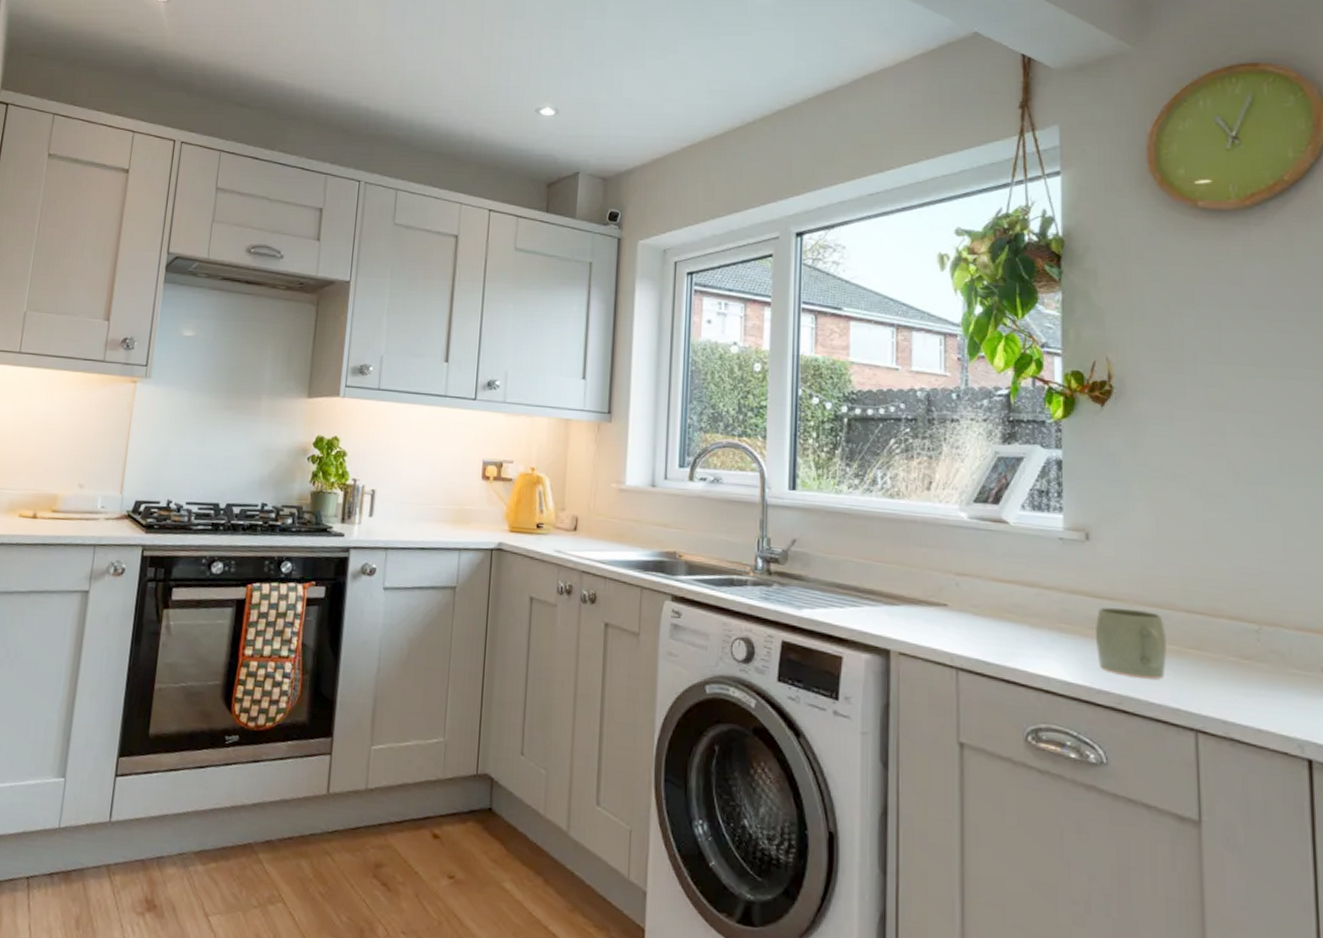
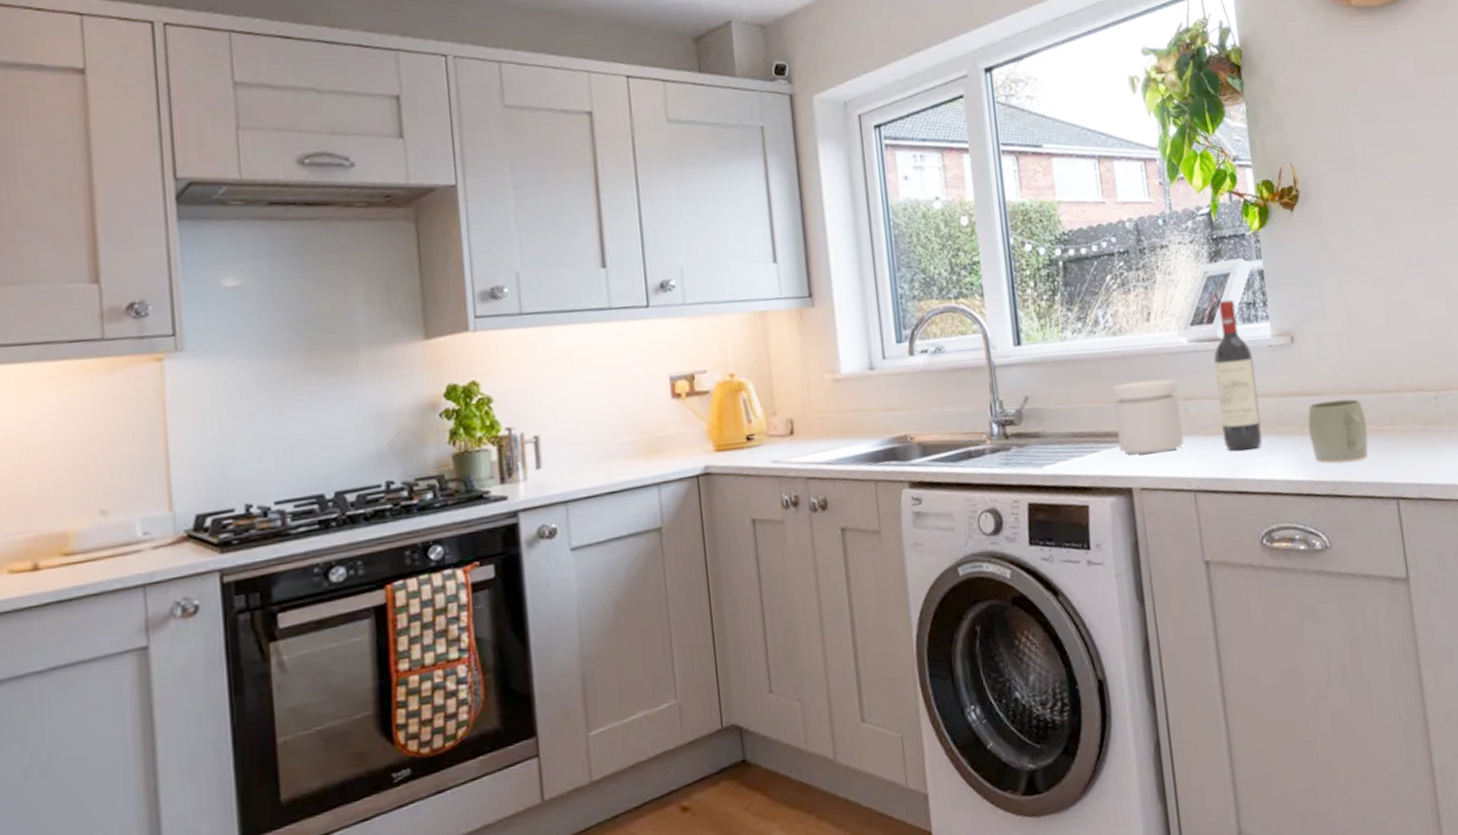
jar: none [882,545,951,623] -> present [1112,379,1184,455]
wine bottle: none [995,484,1040,640] -> present [1213,300,1263,451]

